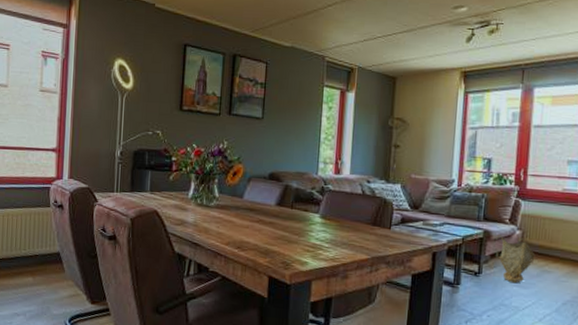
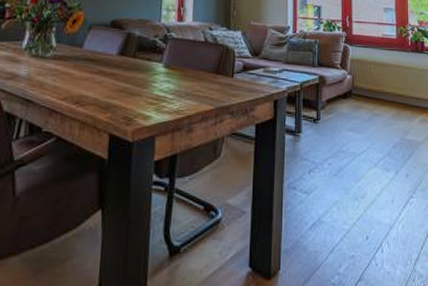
bag: present [496,235,535,284] -> none [330,80,365,129]

